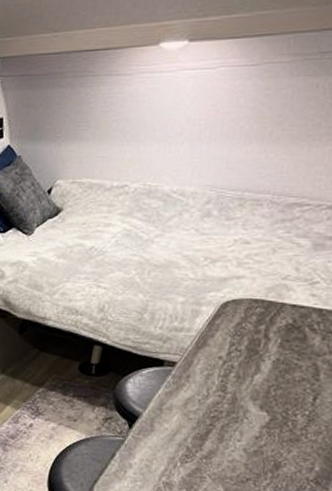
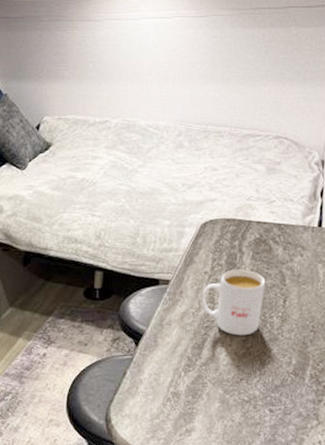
mug: none [211,357,294,432] -> present [202,269,266,336]

